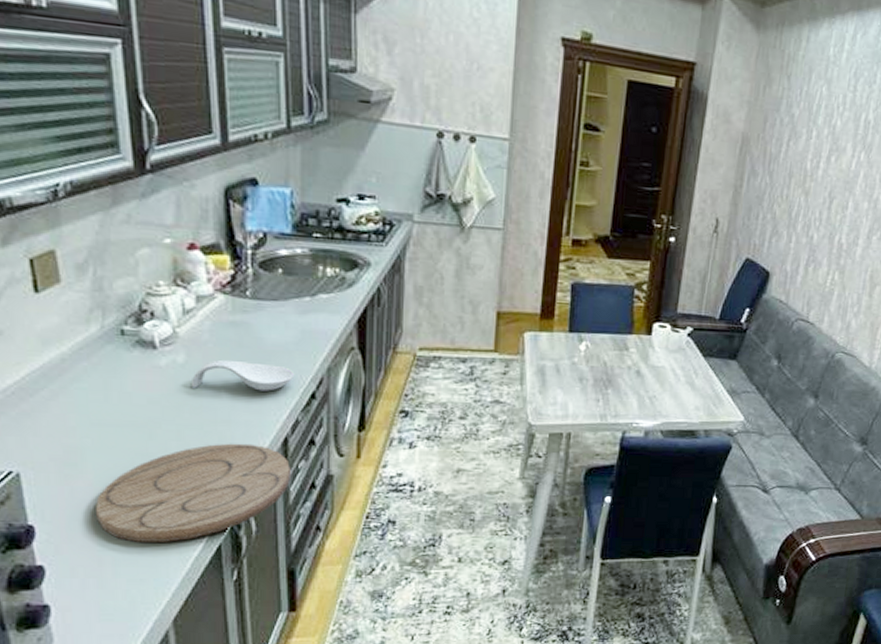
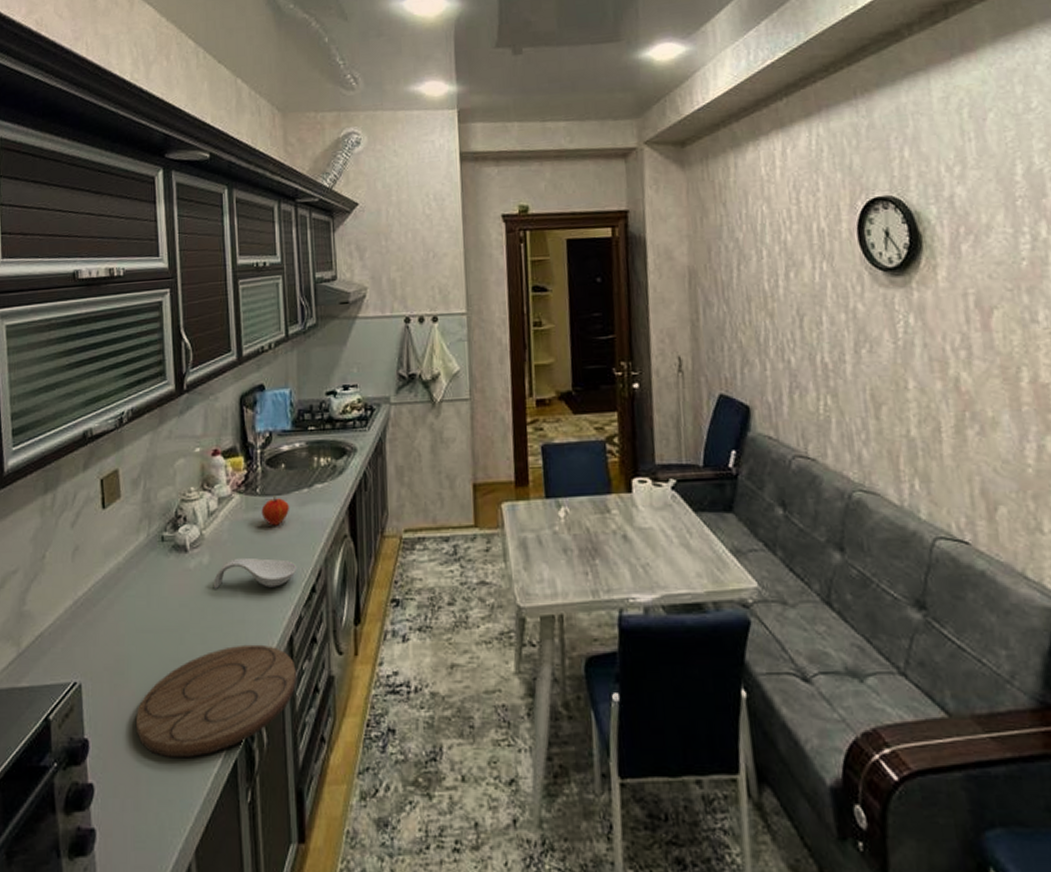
fruit: none [252,300,288,331] -> present [261,495,290,526]

